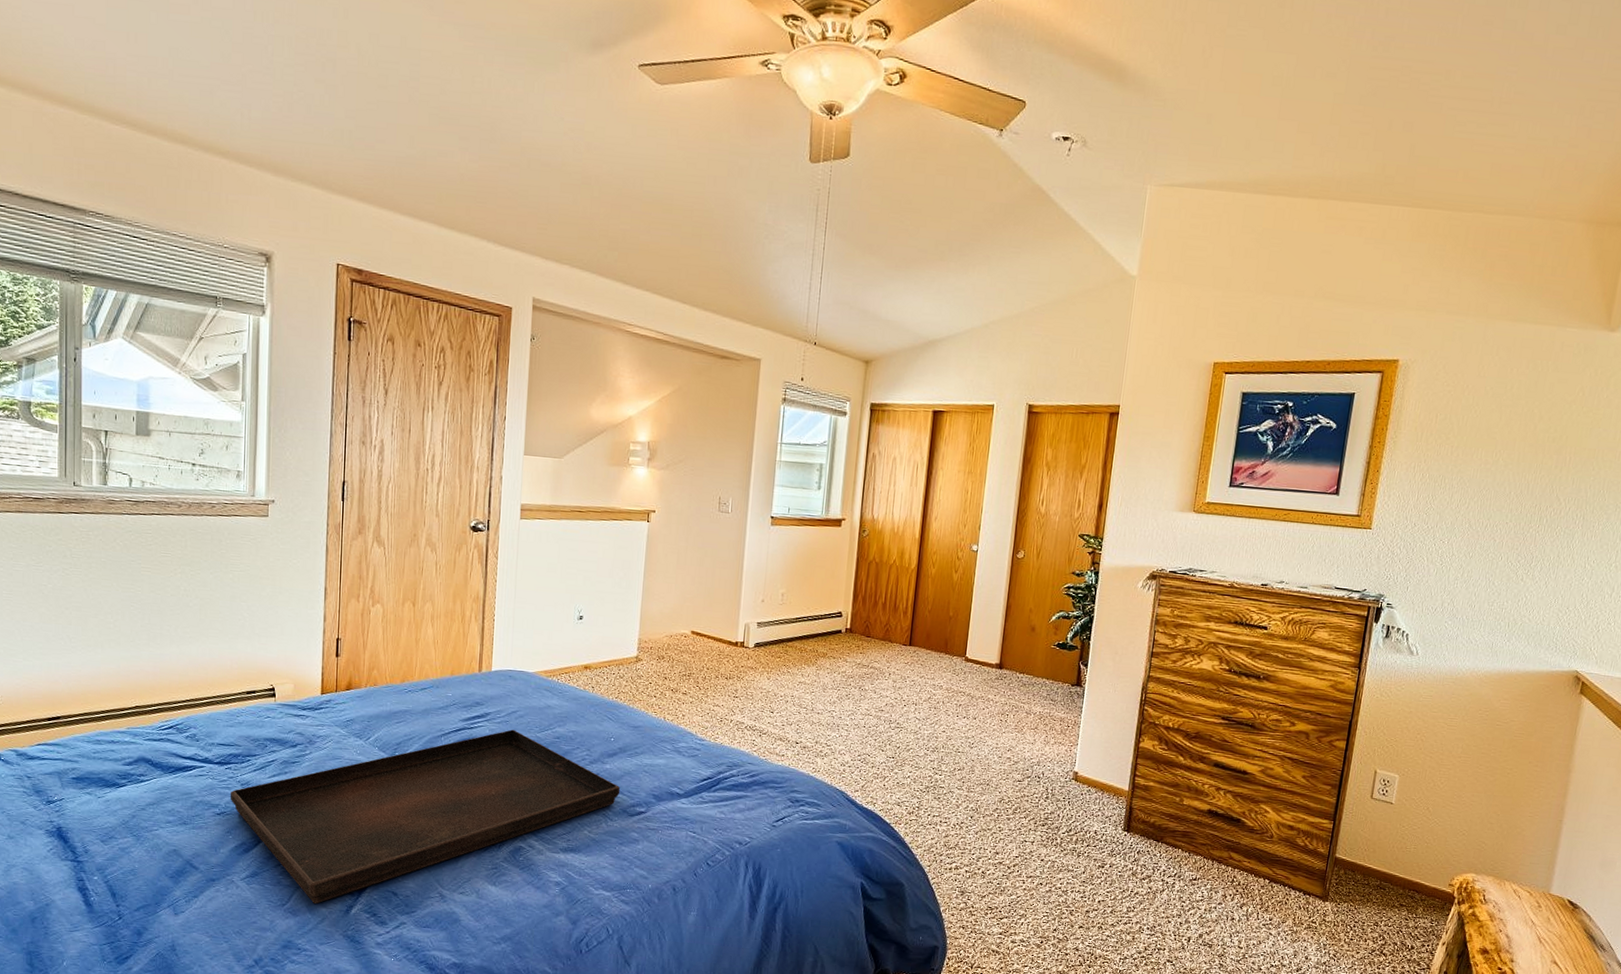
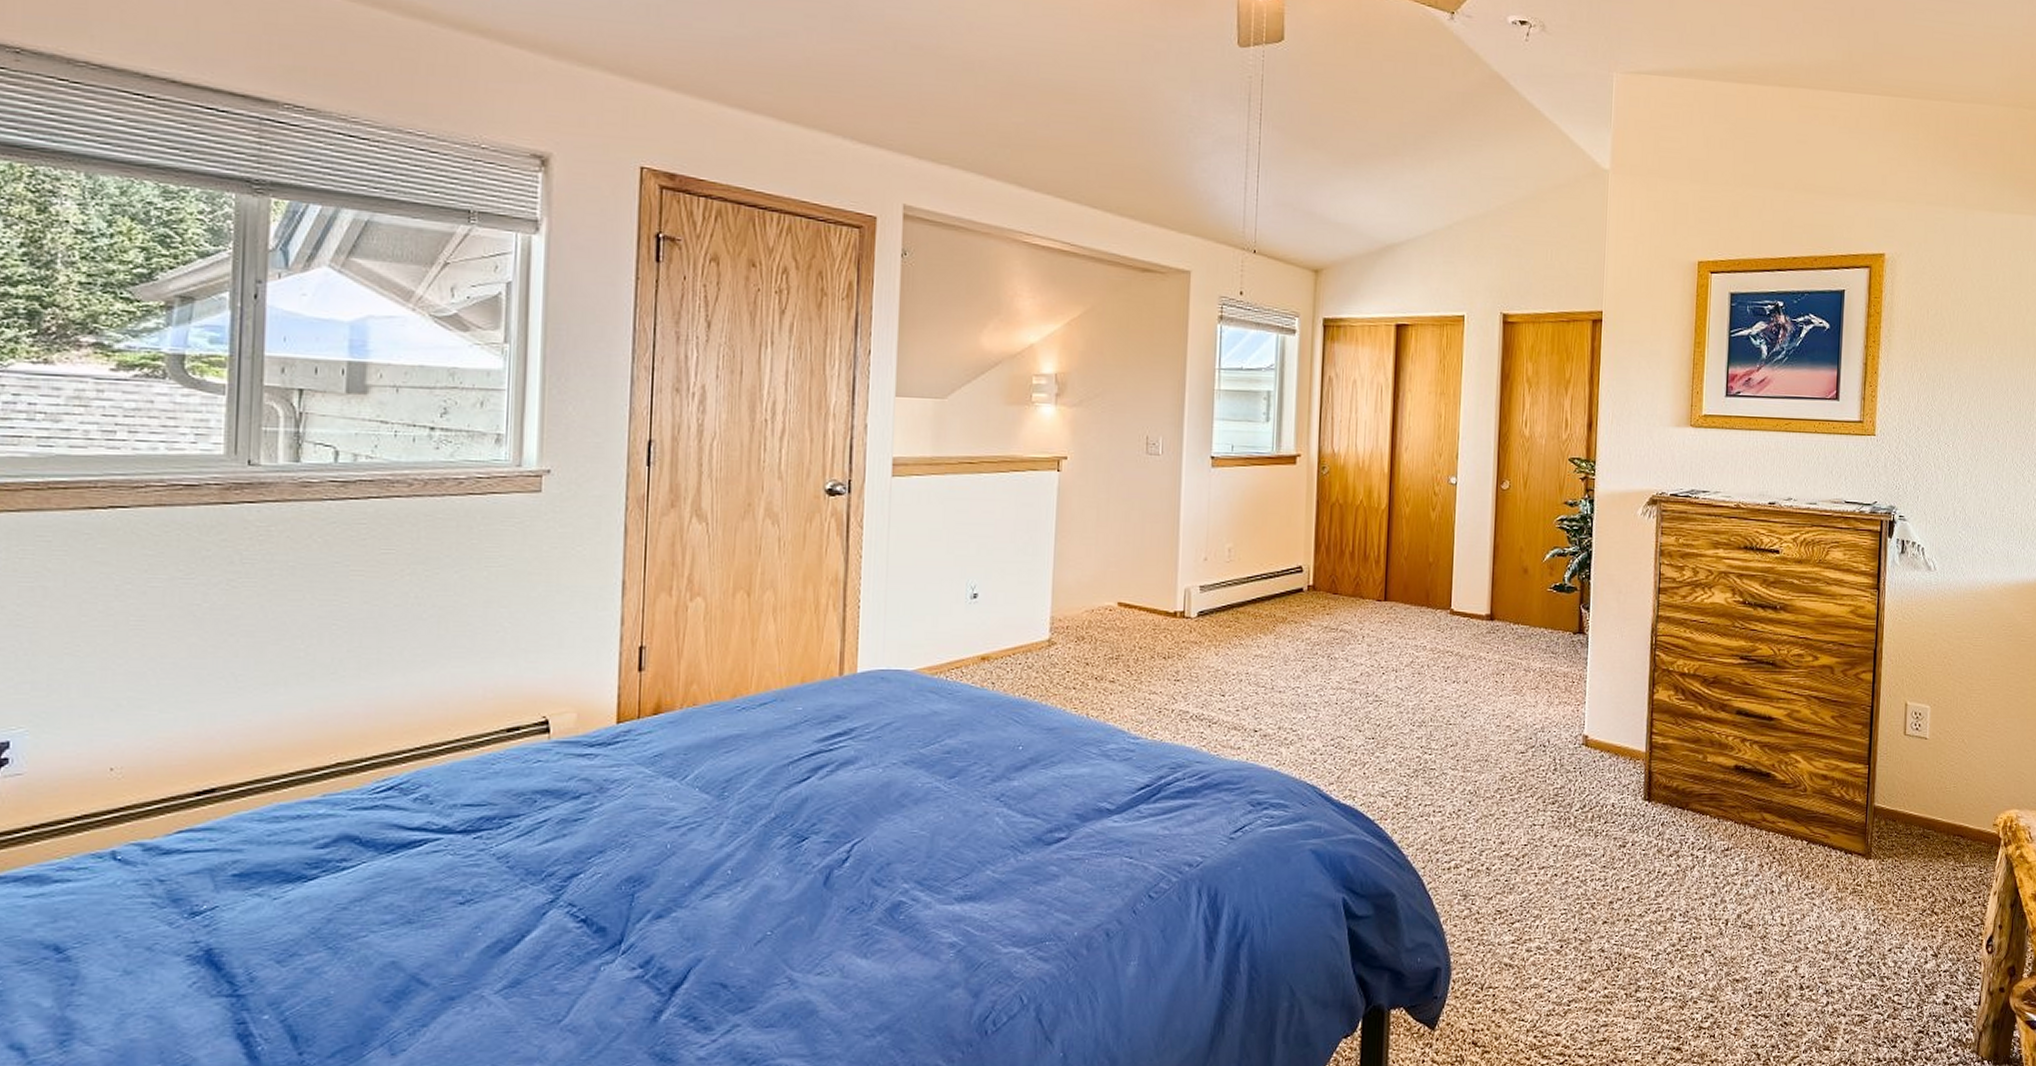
serving tray: present [230,729,621,904] -> none [479,747,1033,1014]

